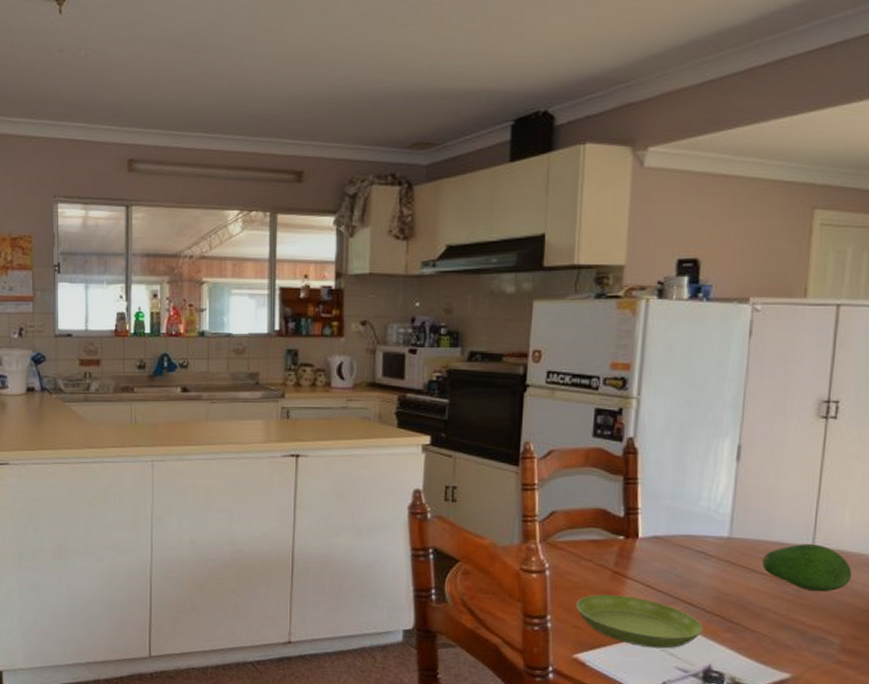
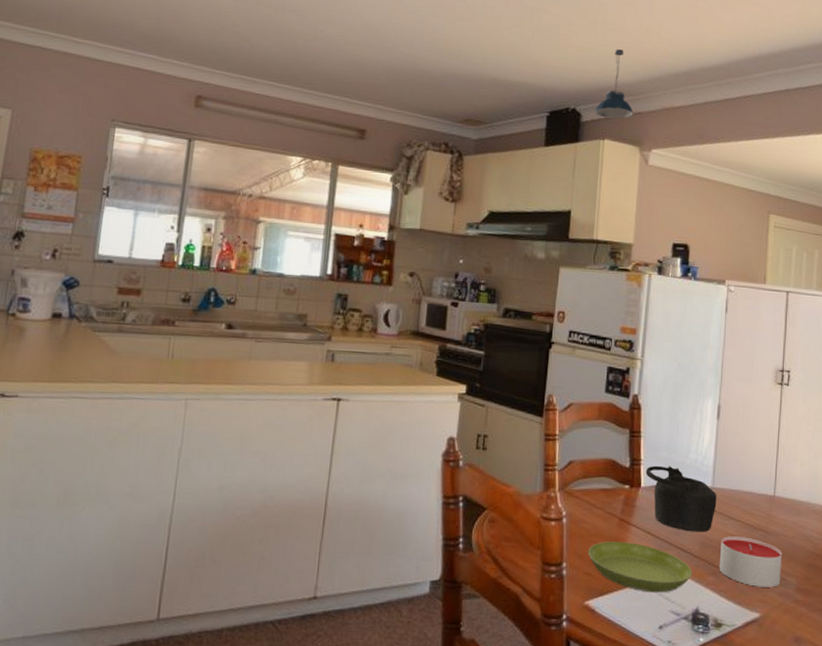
pendant light: none [571,27,624,117] -> present [594,49,634,119]
teapot: none [644,514,736,586] -> present [645,465,717,533]
candle: none [738,590,823,647] -> present [720,536,783,588]
fruit: present [762,544,853,592] -> none [737,493,803,537]

